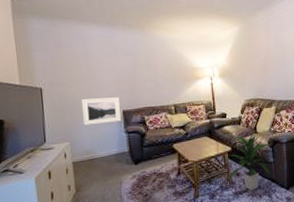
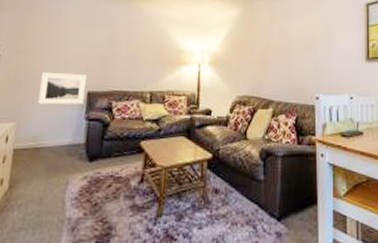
indoor plant: present [229,134,271,191] -> none [204,140,263,216]

